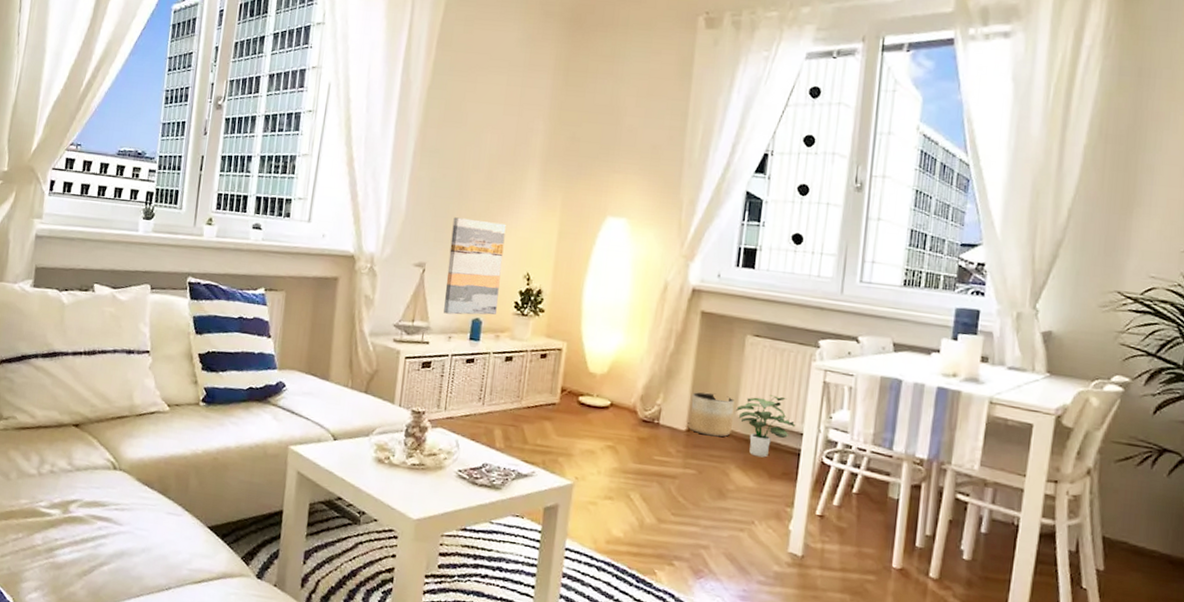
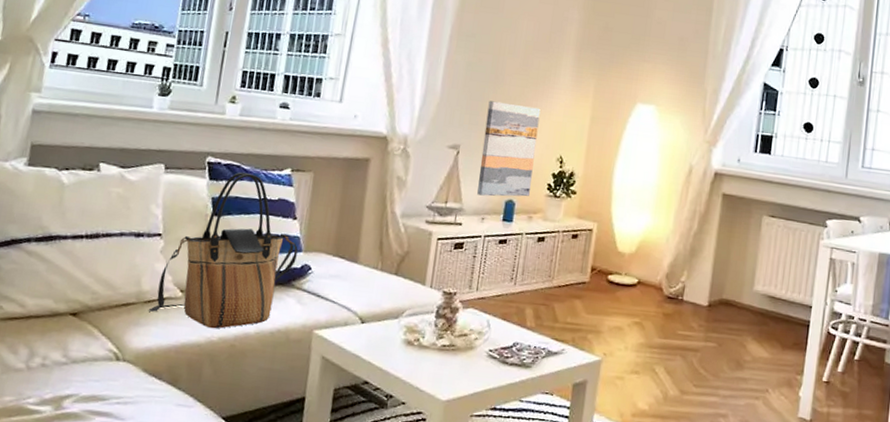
tote bag: none [140,291,273,442] -> present [148,172,298,329]
planter: present [689,392,734,437] -> none [710,269,752,312]
potted plant: present [736,395,796,458] -> none [753,271,806,330]

